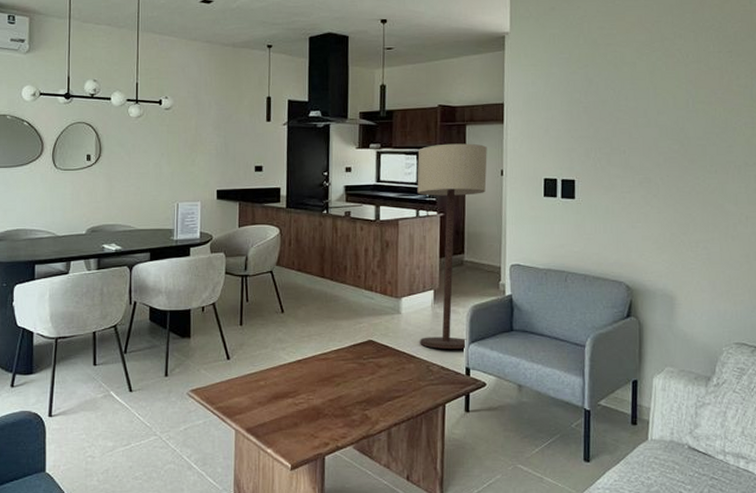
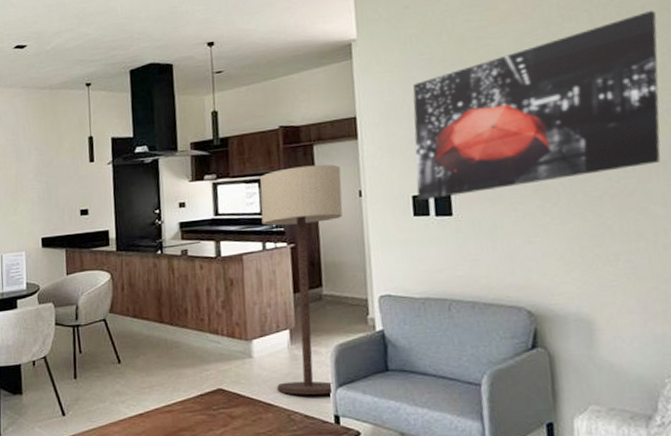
wall art: none [548,38,744,183] -> present [413,10,661,200]

